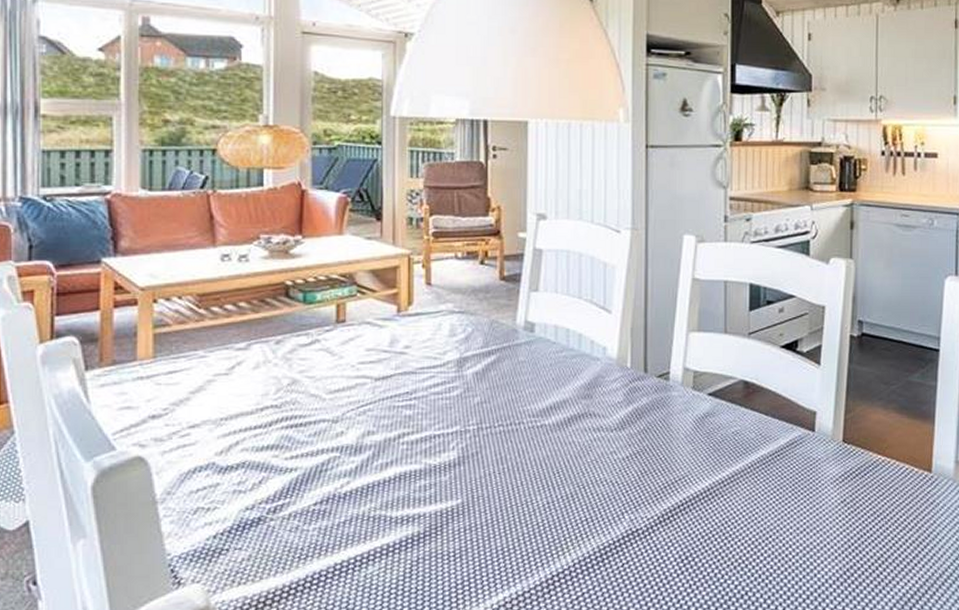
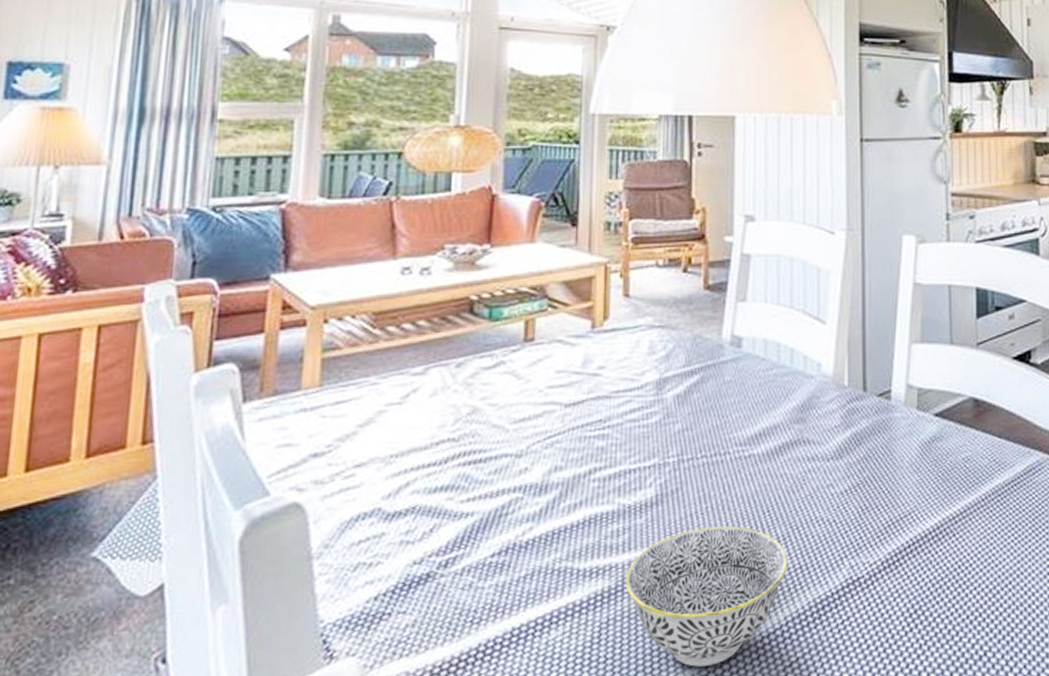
bowl: none [433,484,575,598] -> present [625,526,788,667]

